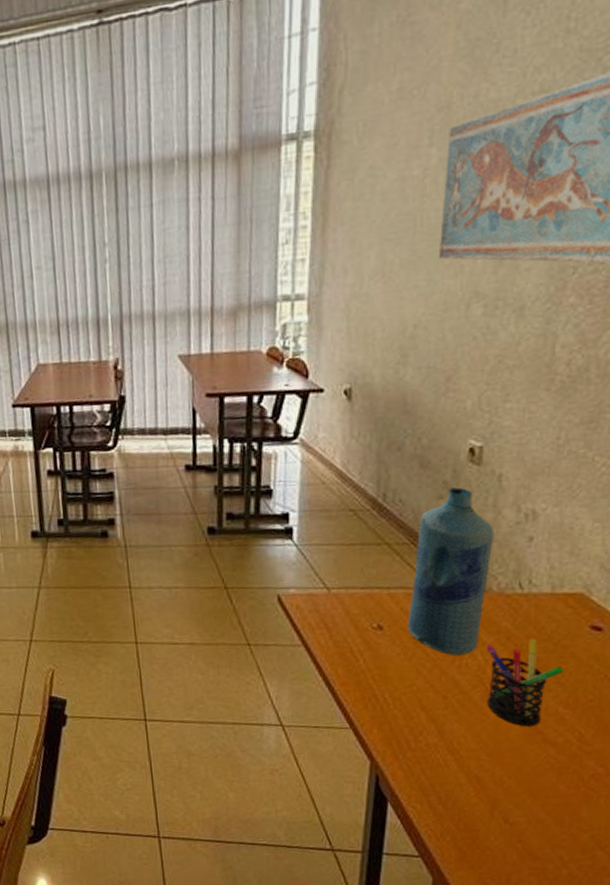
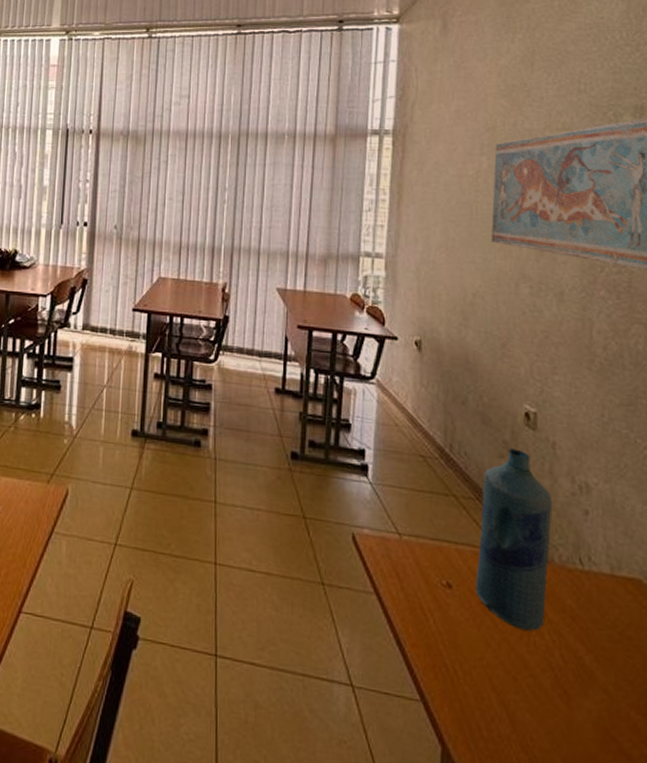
pen holder: present [486,638,565,727] -> none [552,622,632,731]

